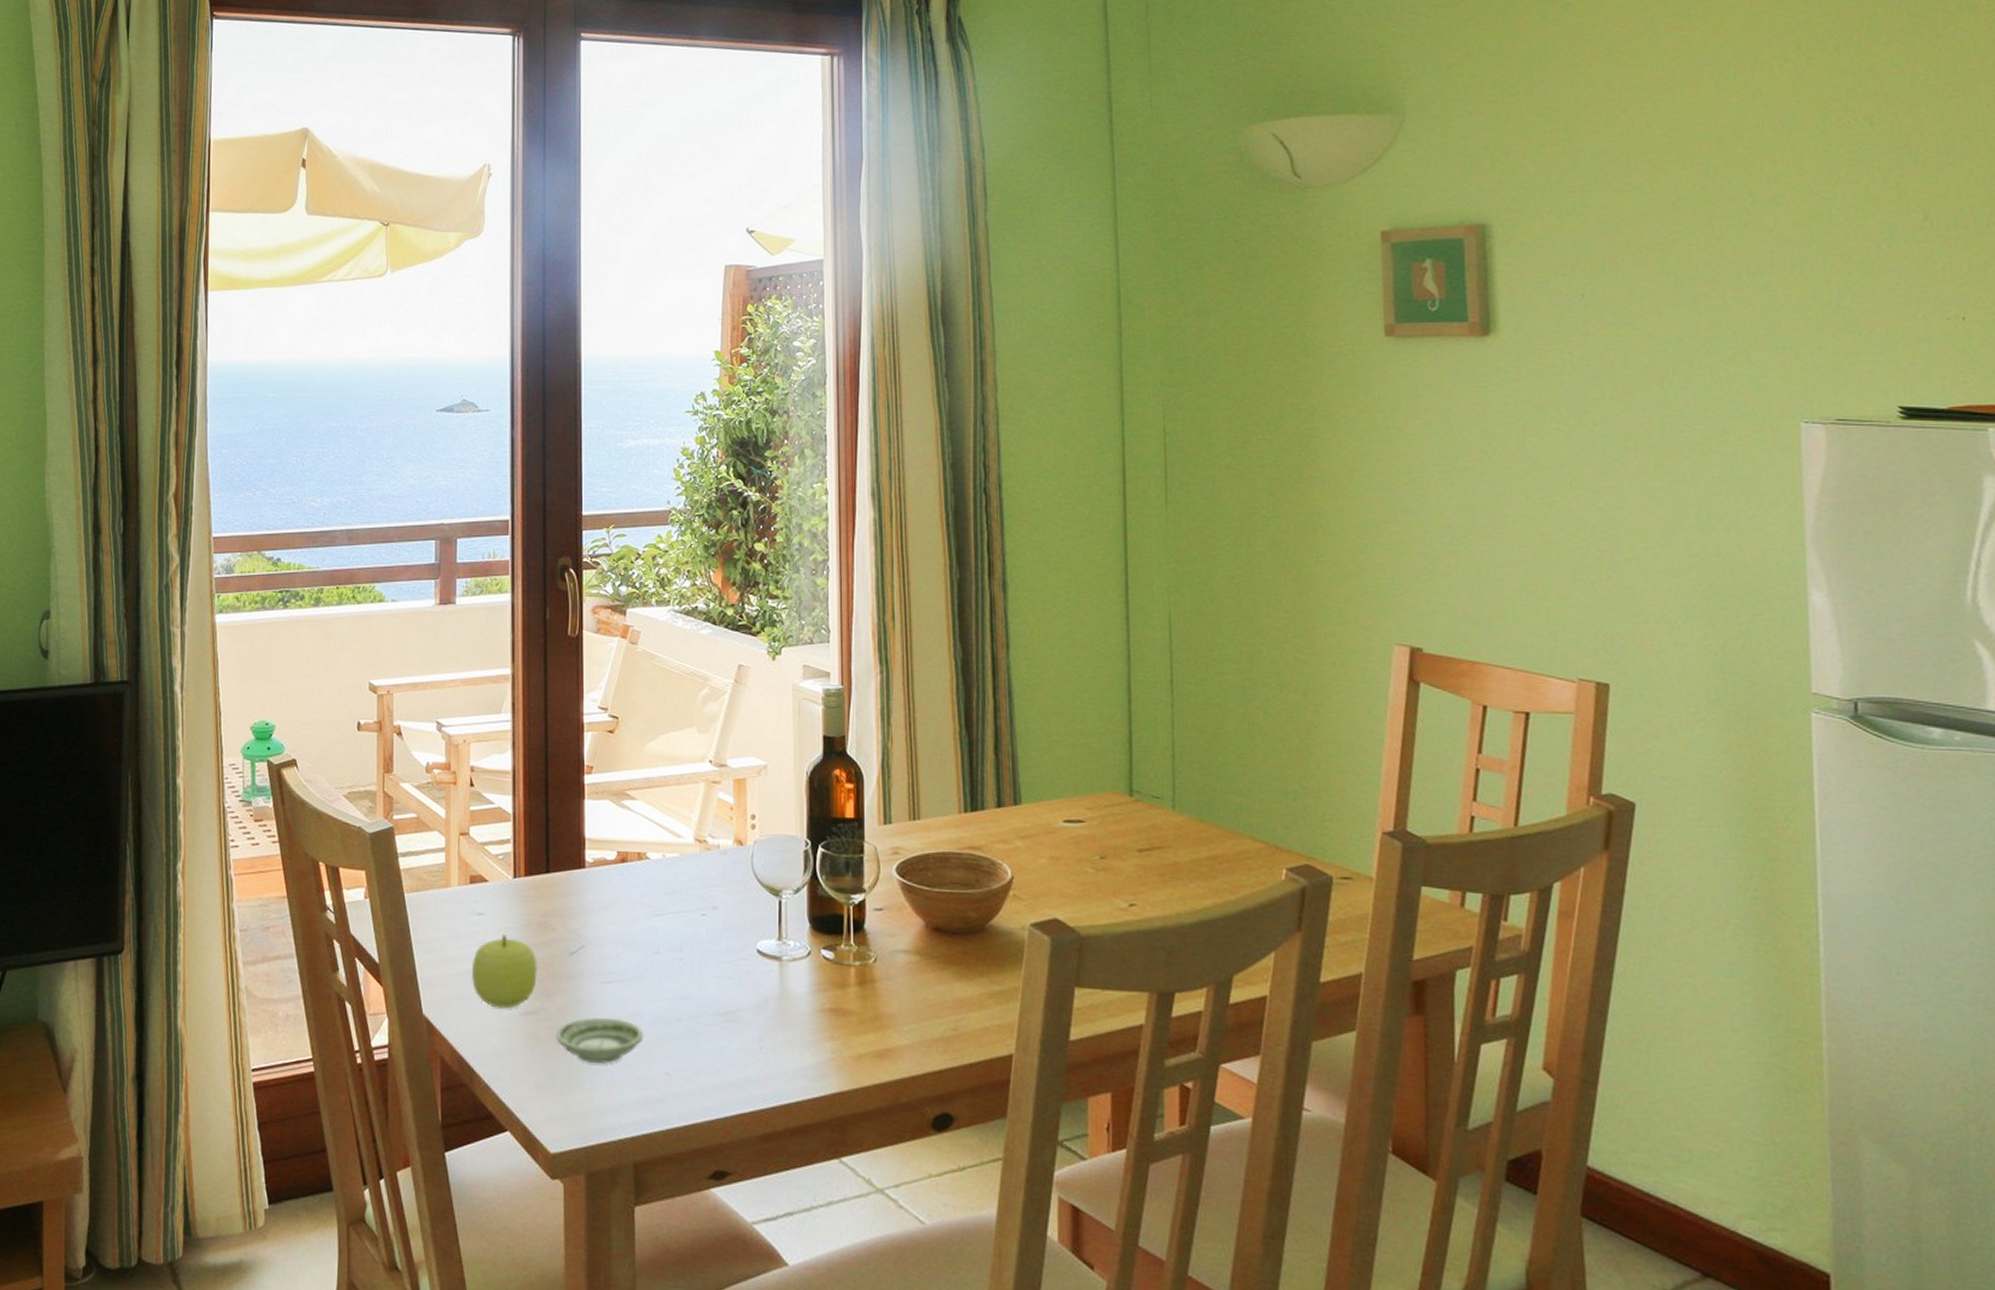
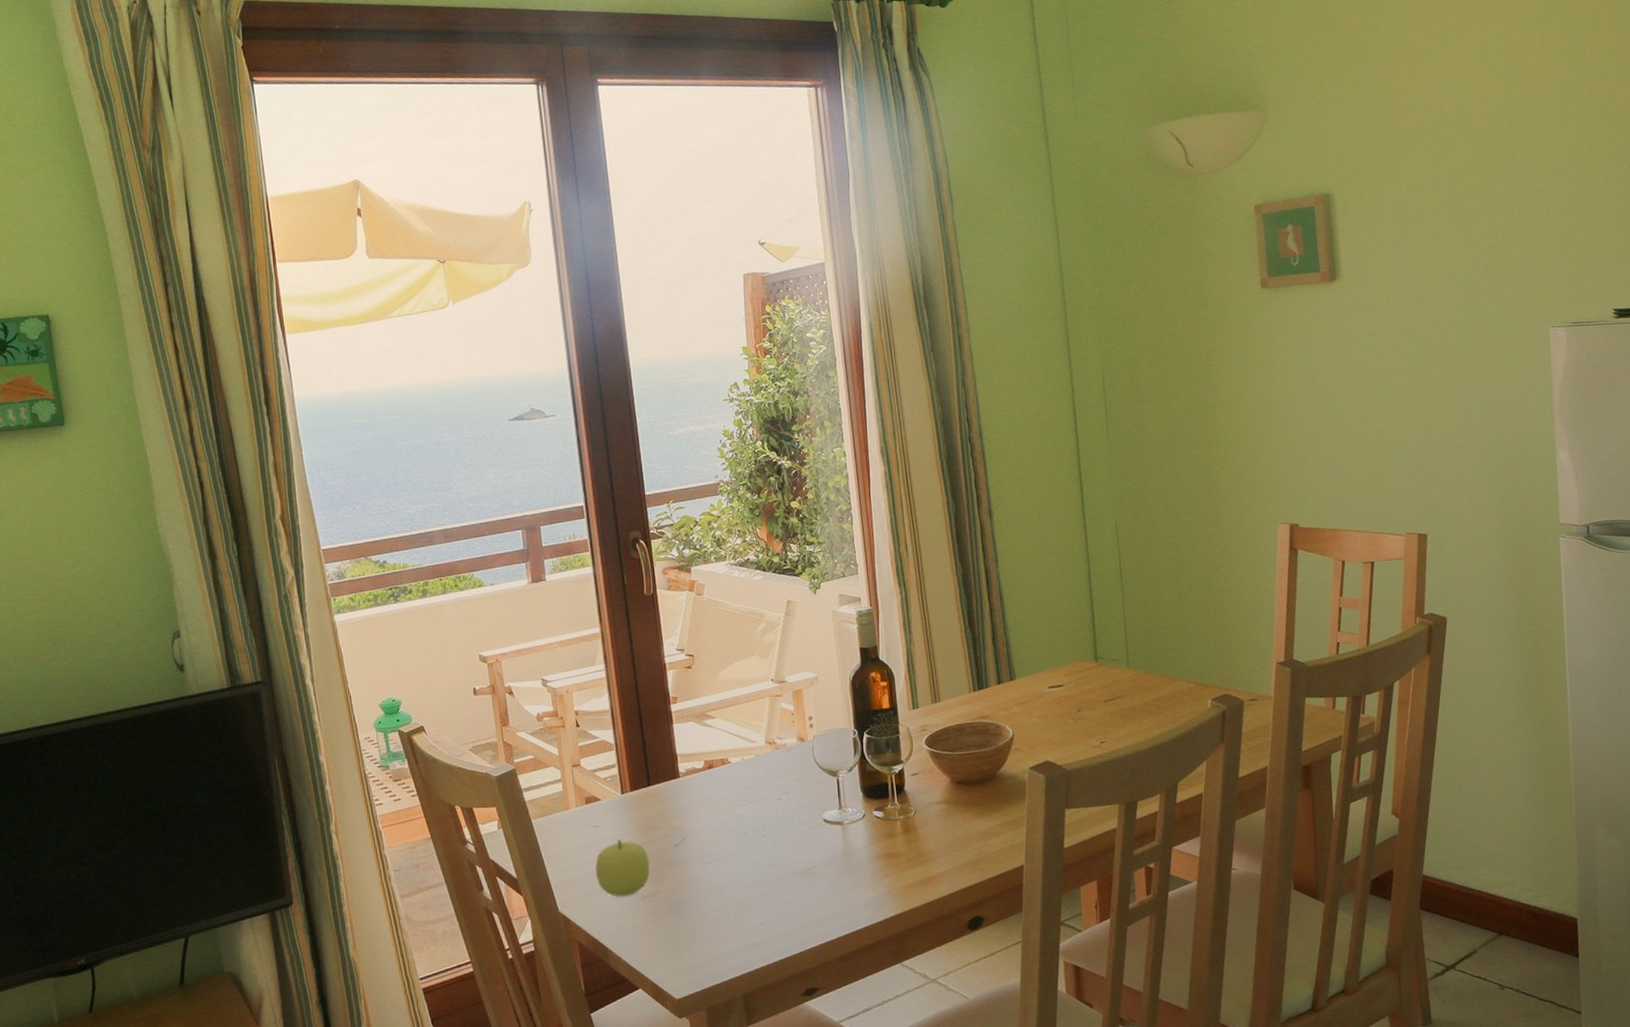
saucer: present [556,1017,644,1064] -> none [670,889,741,926]

